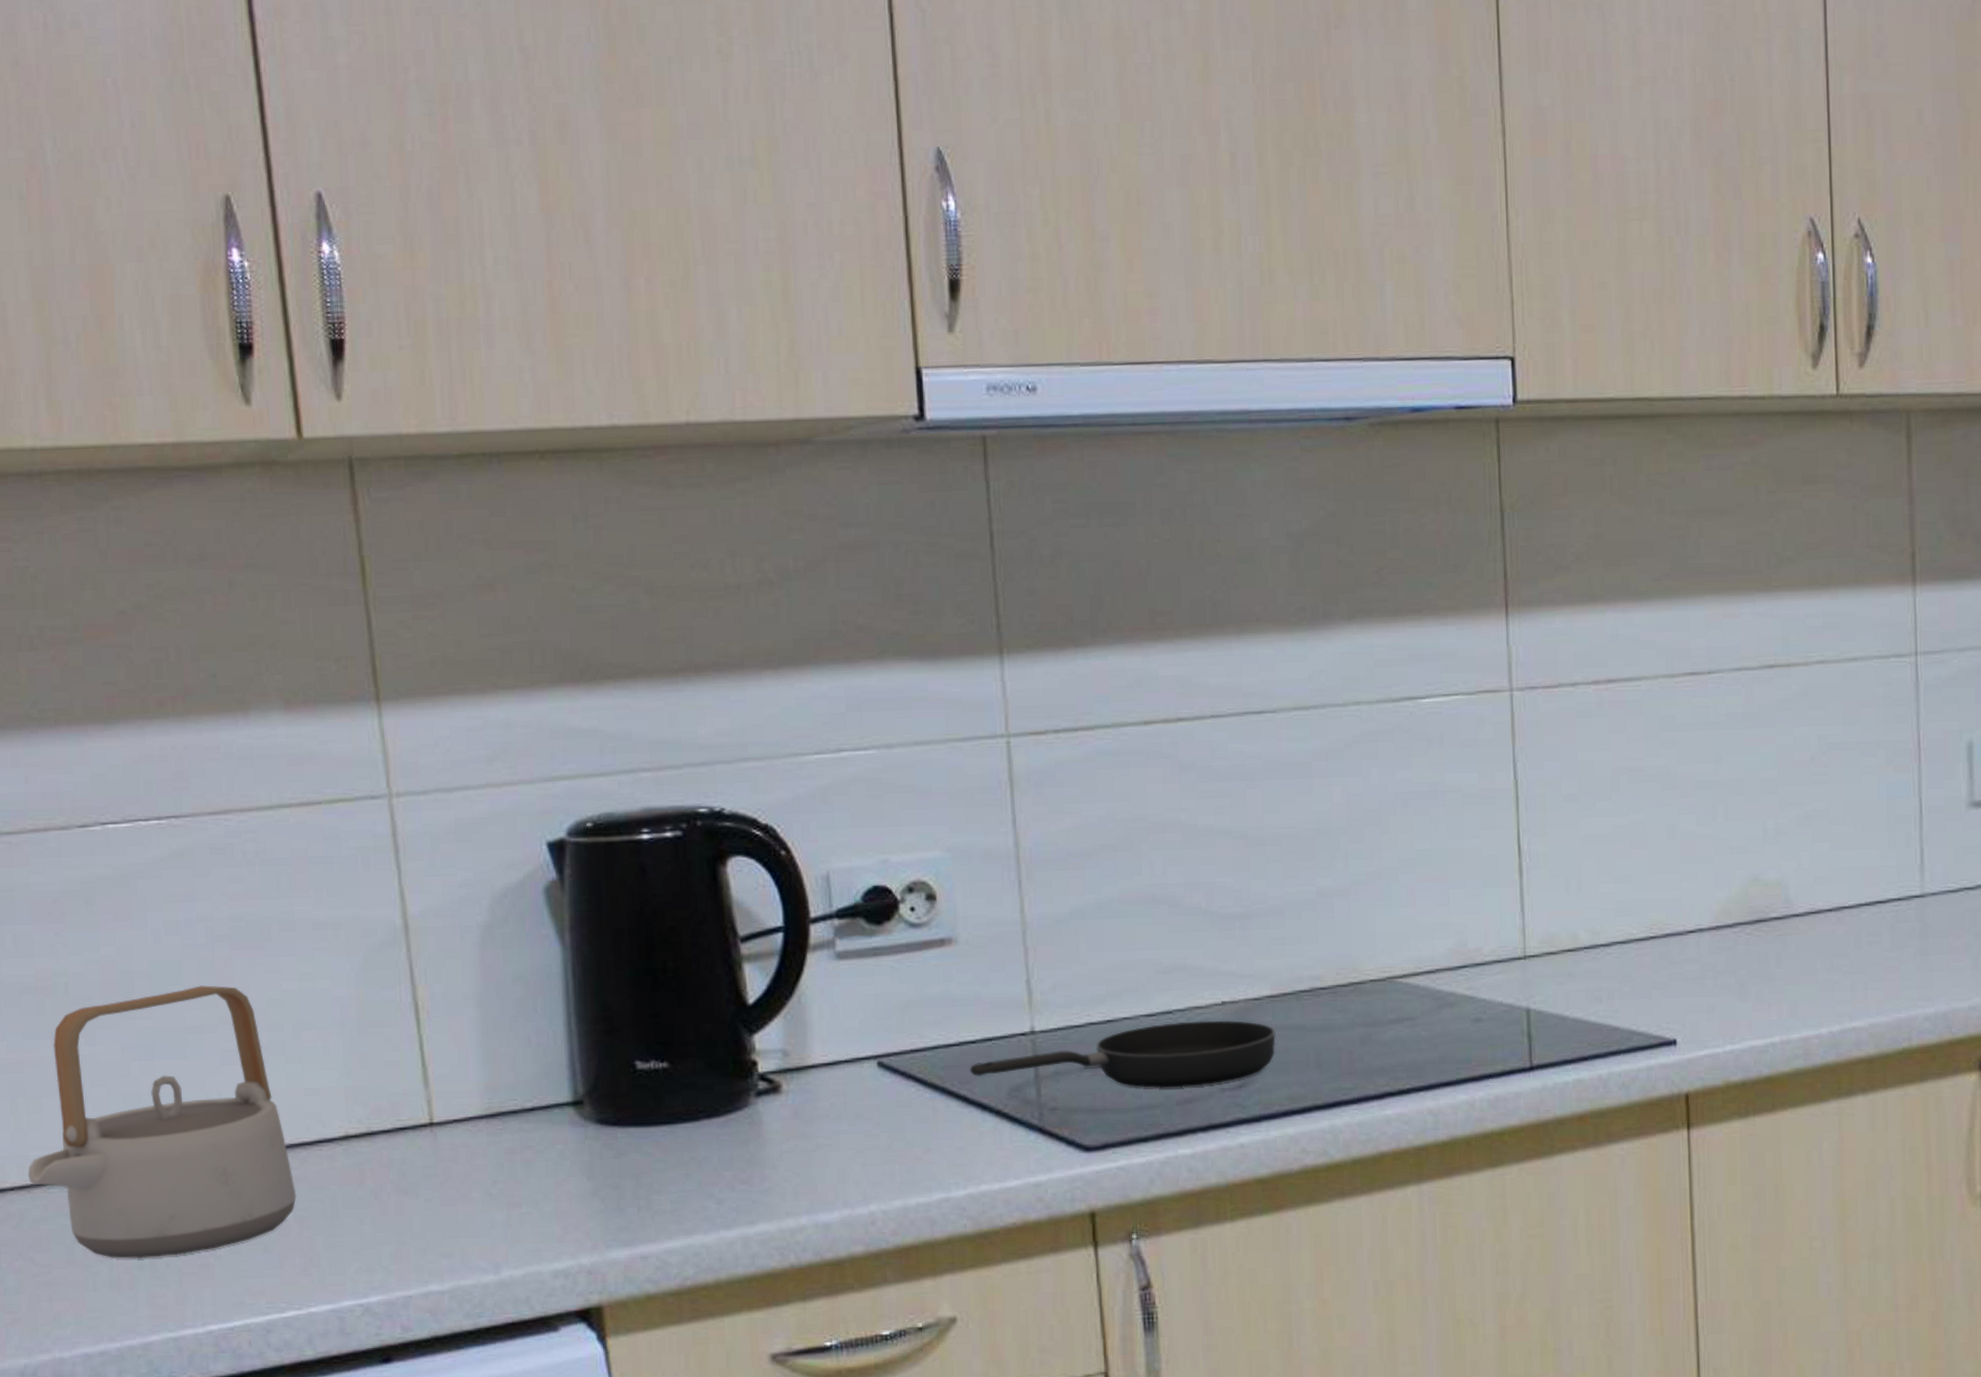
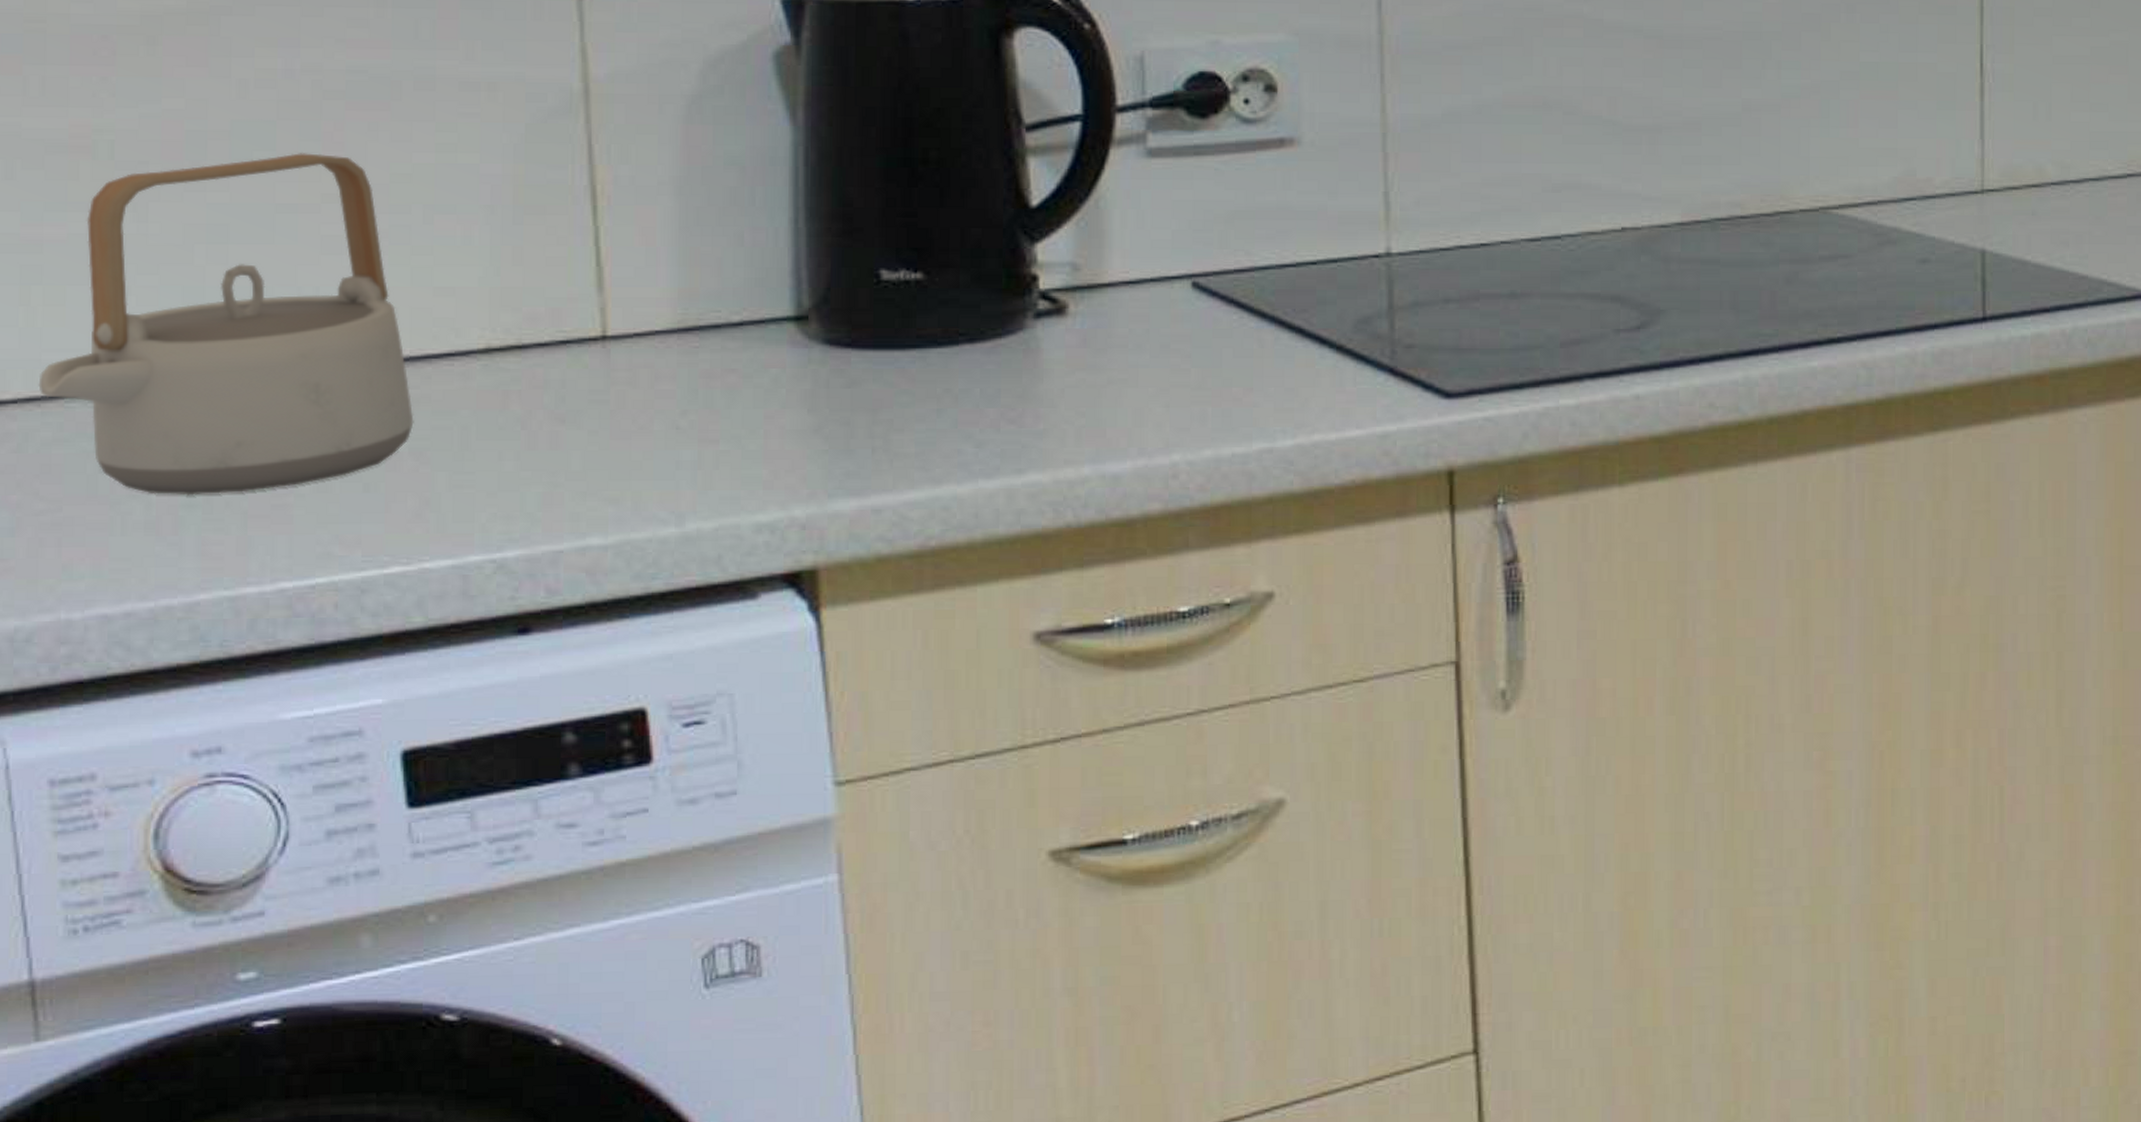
frying pan: present [969,1020,1277,1088] -> none [1307,249,1686,326]

